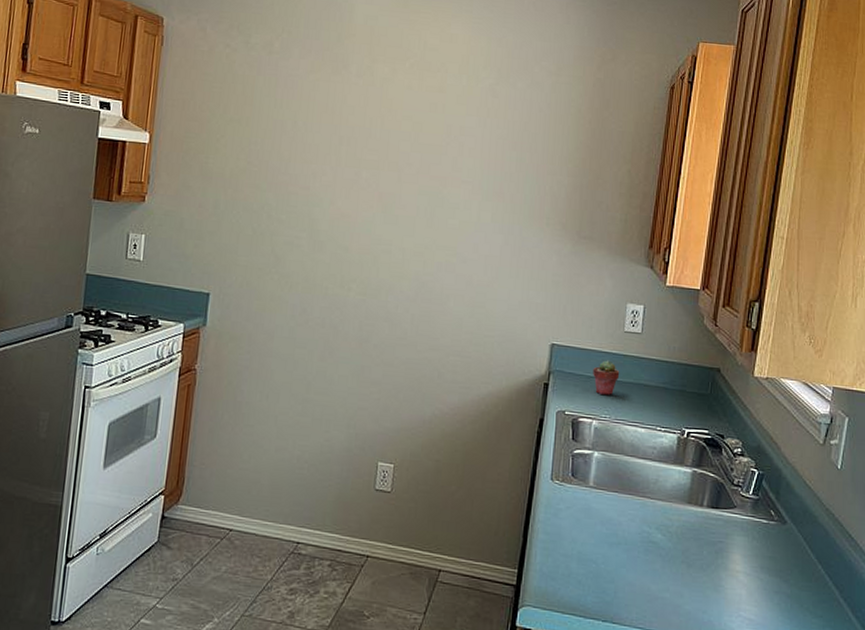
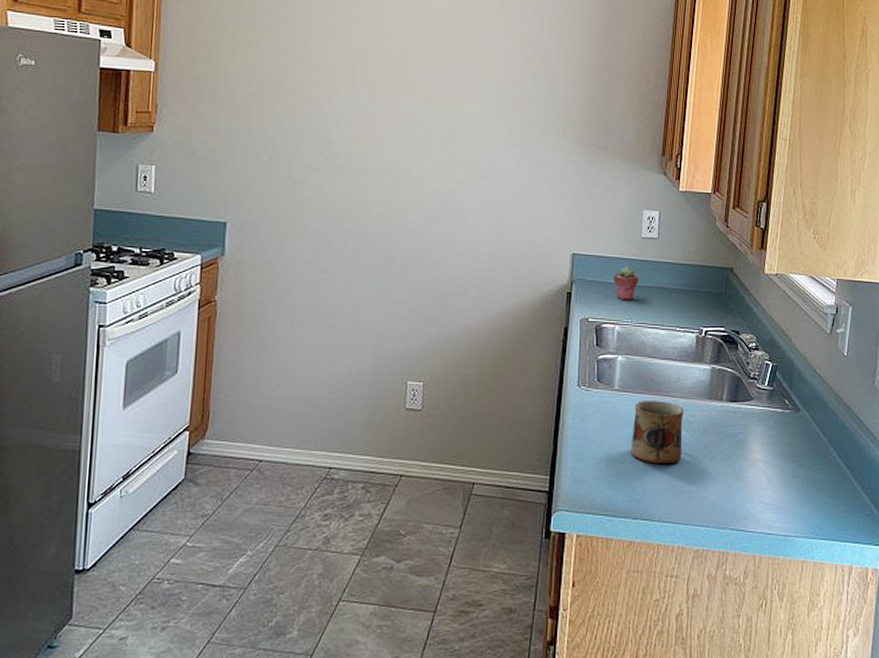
mug: none [603,500,661,569] -> present [631,401,684,465]

